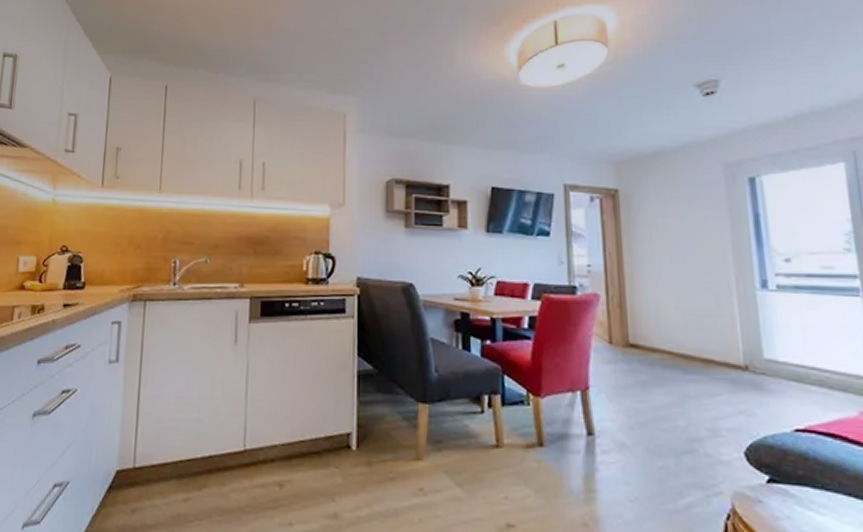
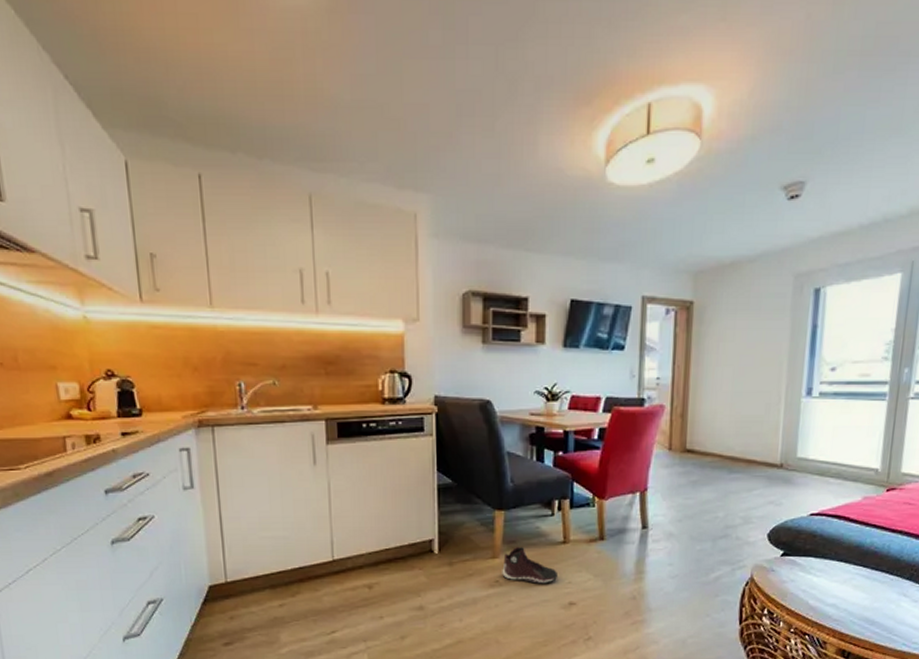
sneaker: none [427,447,492,497] -> present [502,546,559,584]

